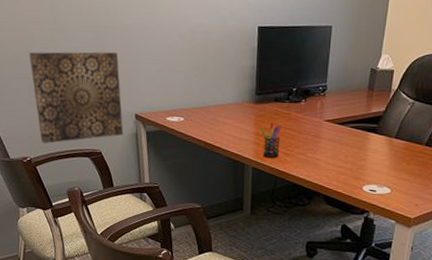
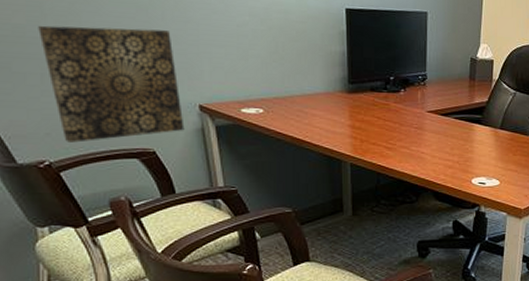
pen holder: present [260,122,281,158] -> none [357,113,380,153]

